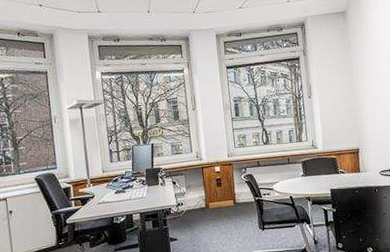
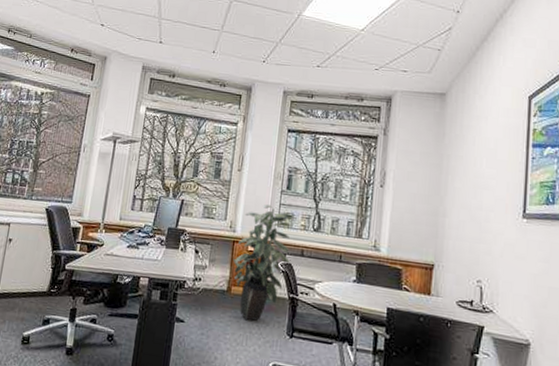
indoor plant: none [205,132,252,226] -> present [233,204,297,321]

